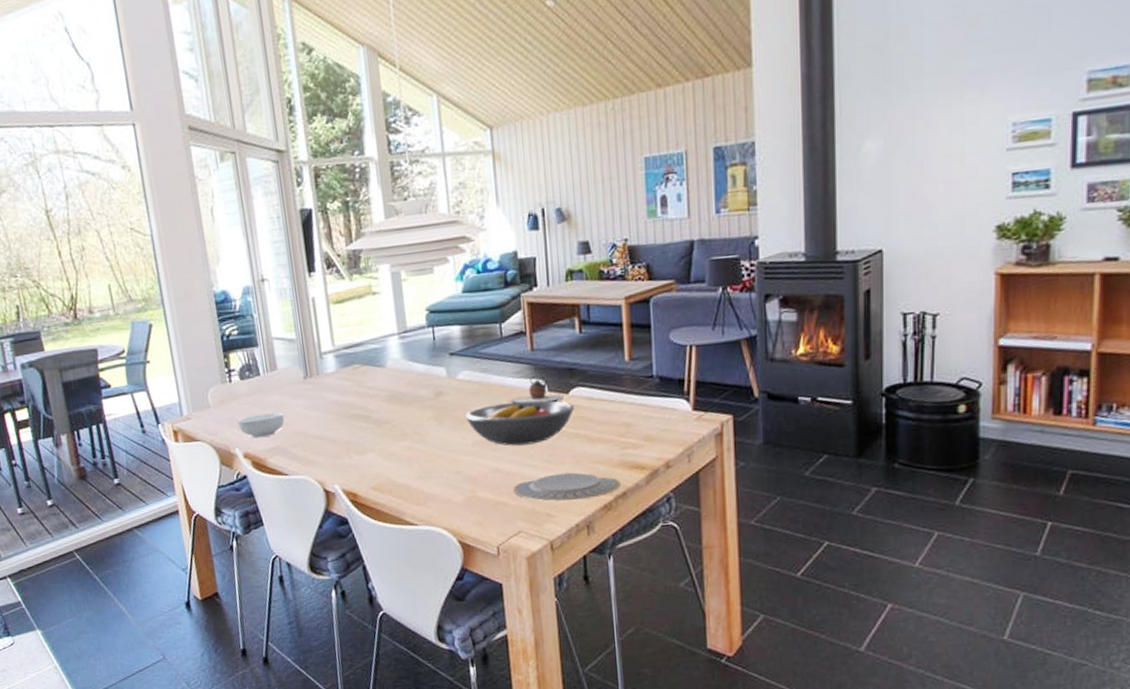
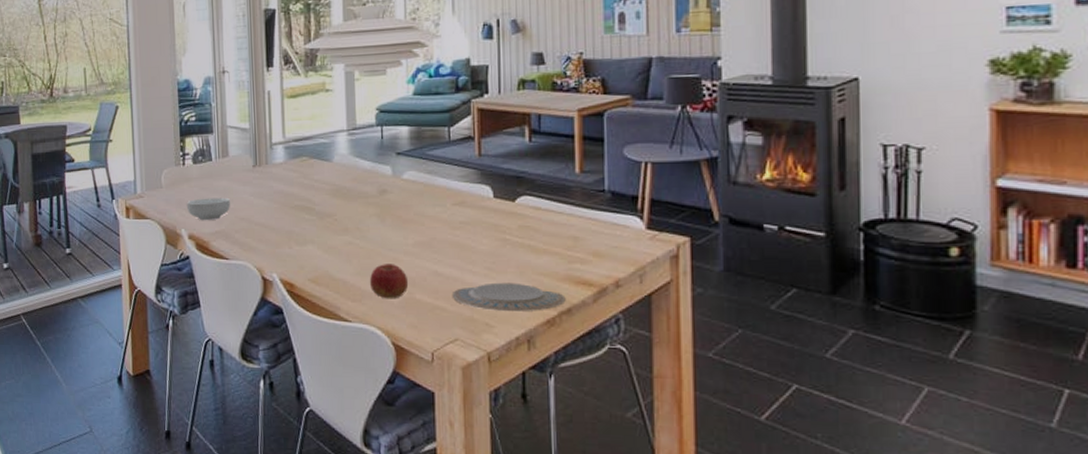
apple: none [432,465,471,500] -> present [369,264,409,299]
fruit bowl: present [465,400,575,446] -> none [408,206,521,250]
teapot: present [511,375,564,404] -> none [456,180,510,209]

